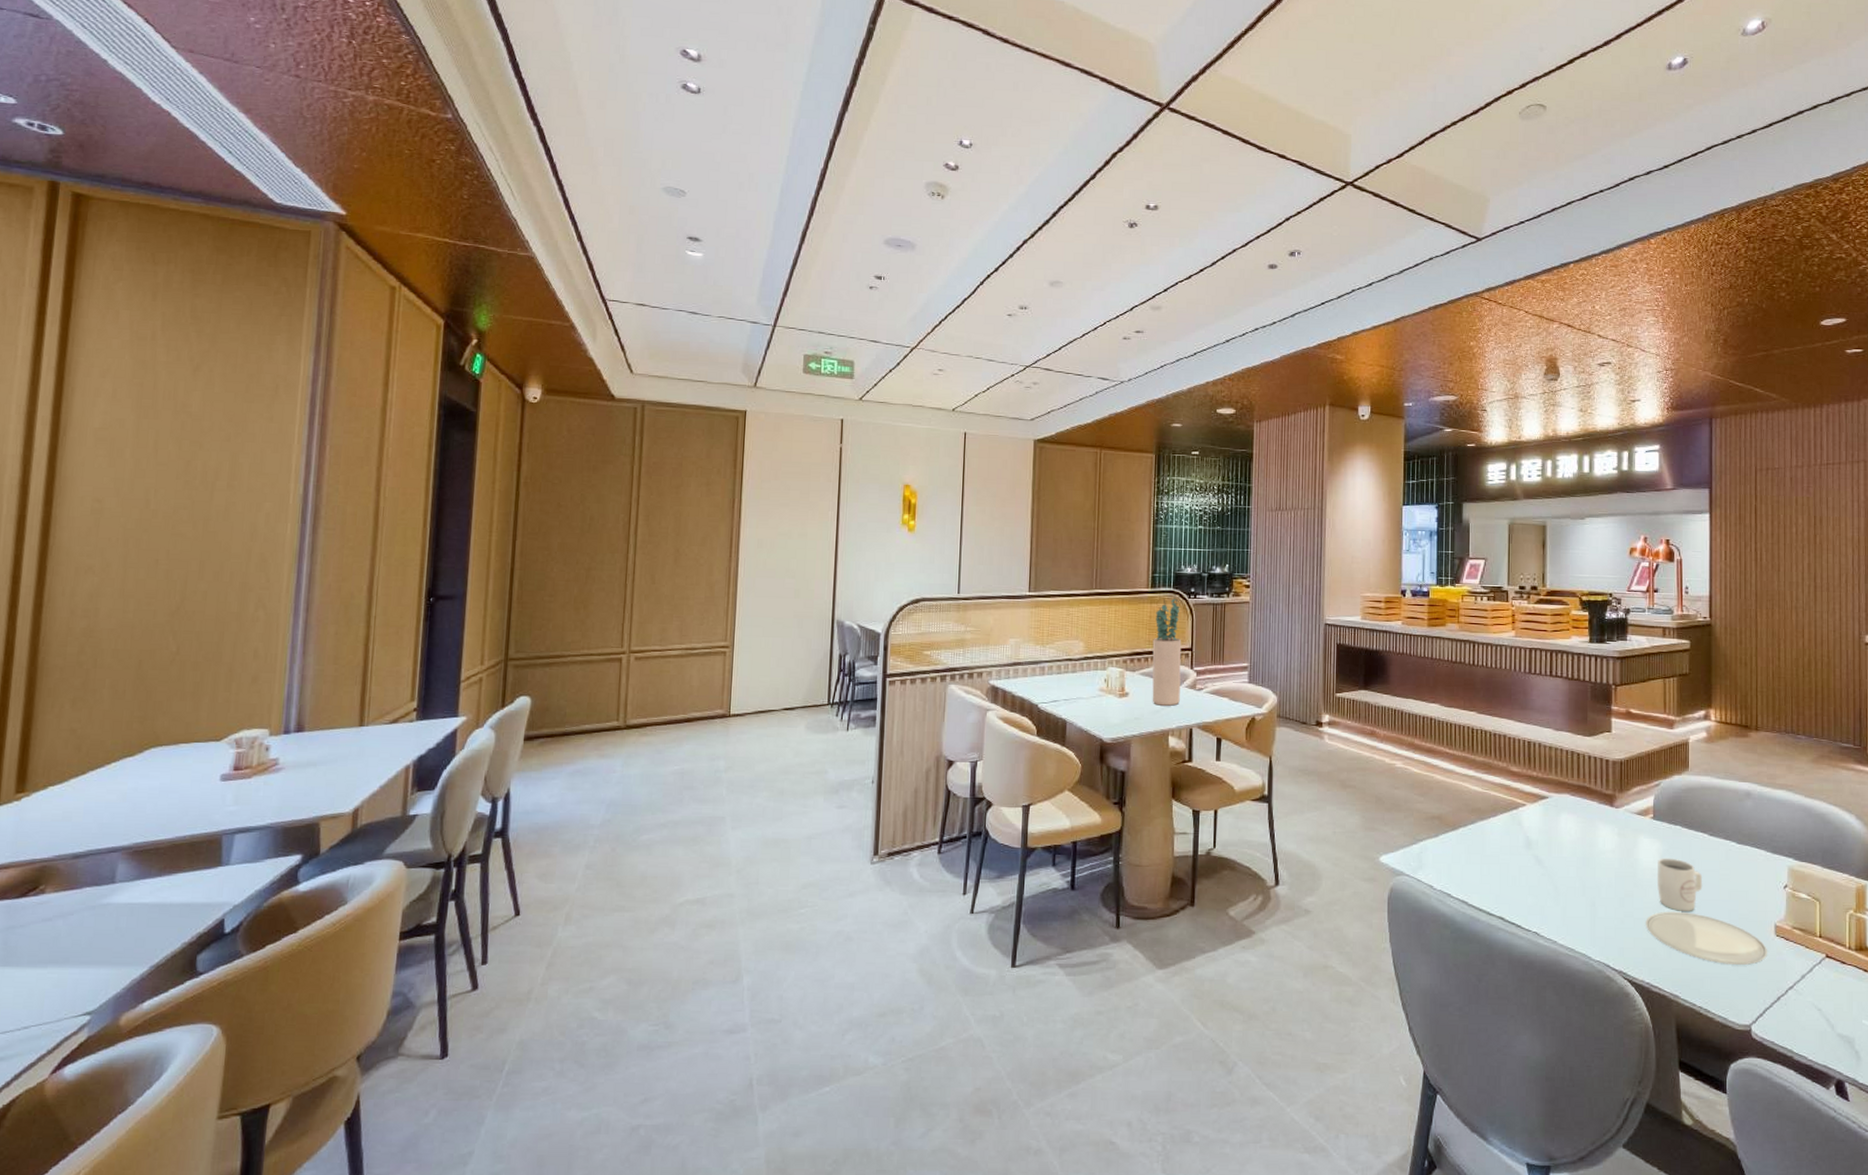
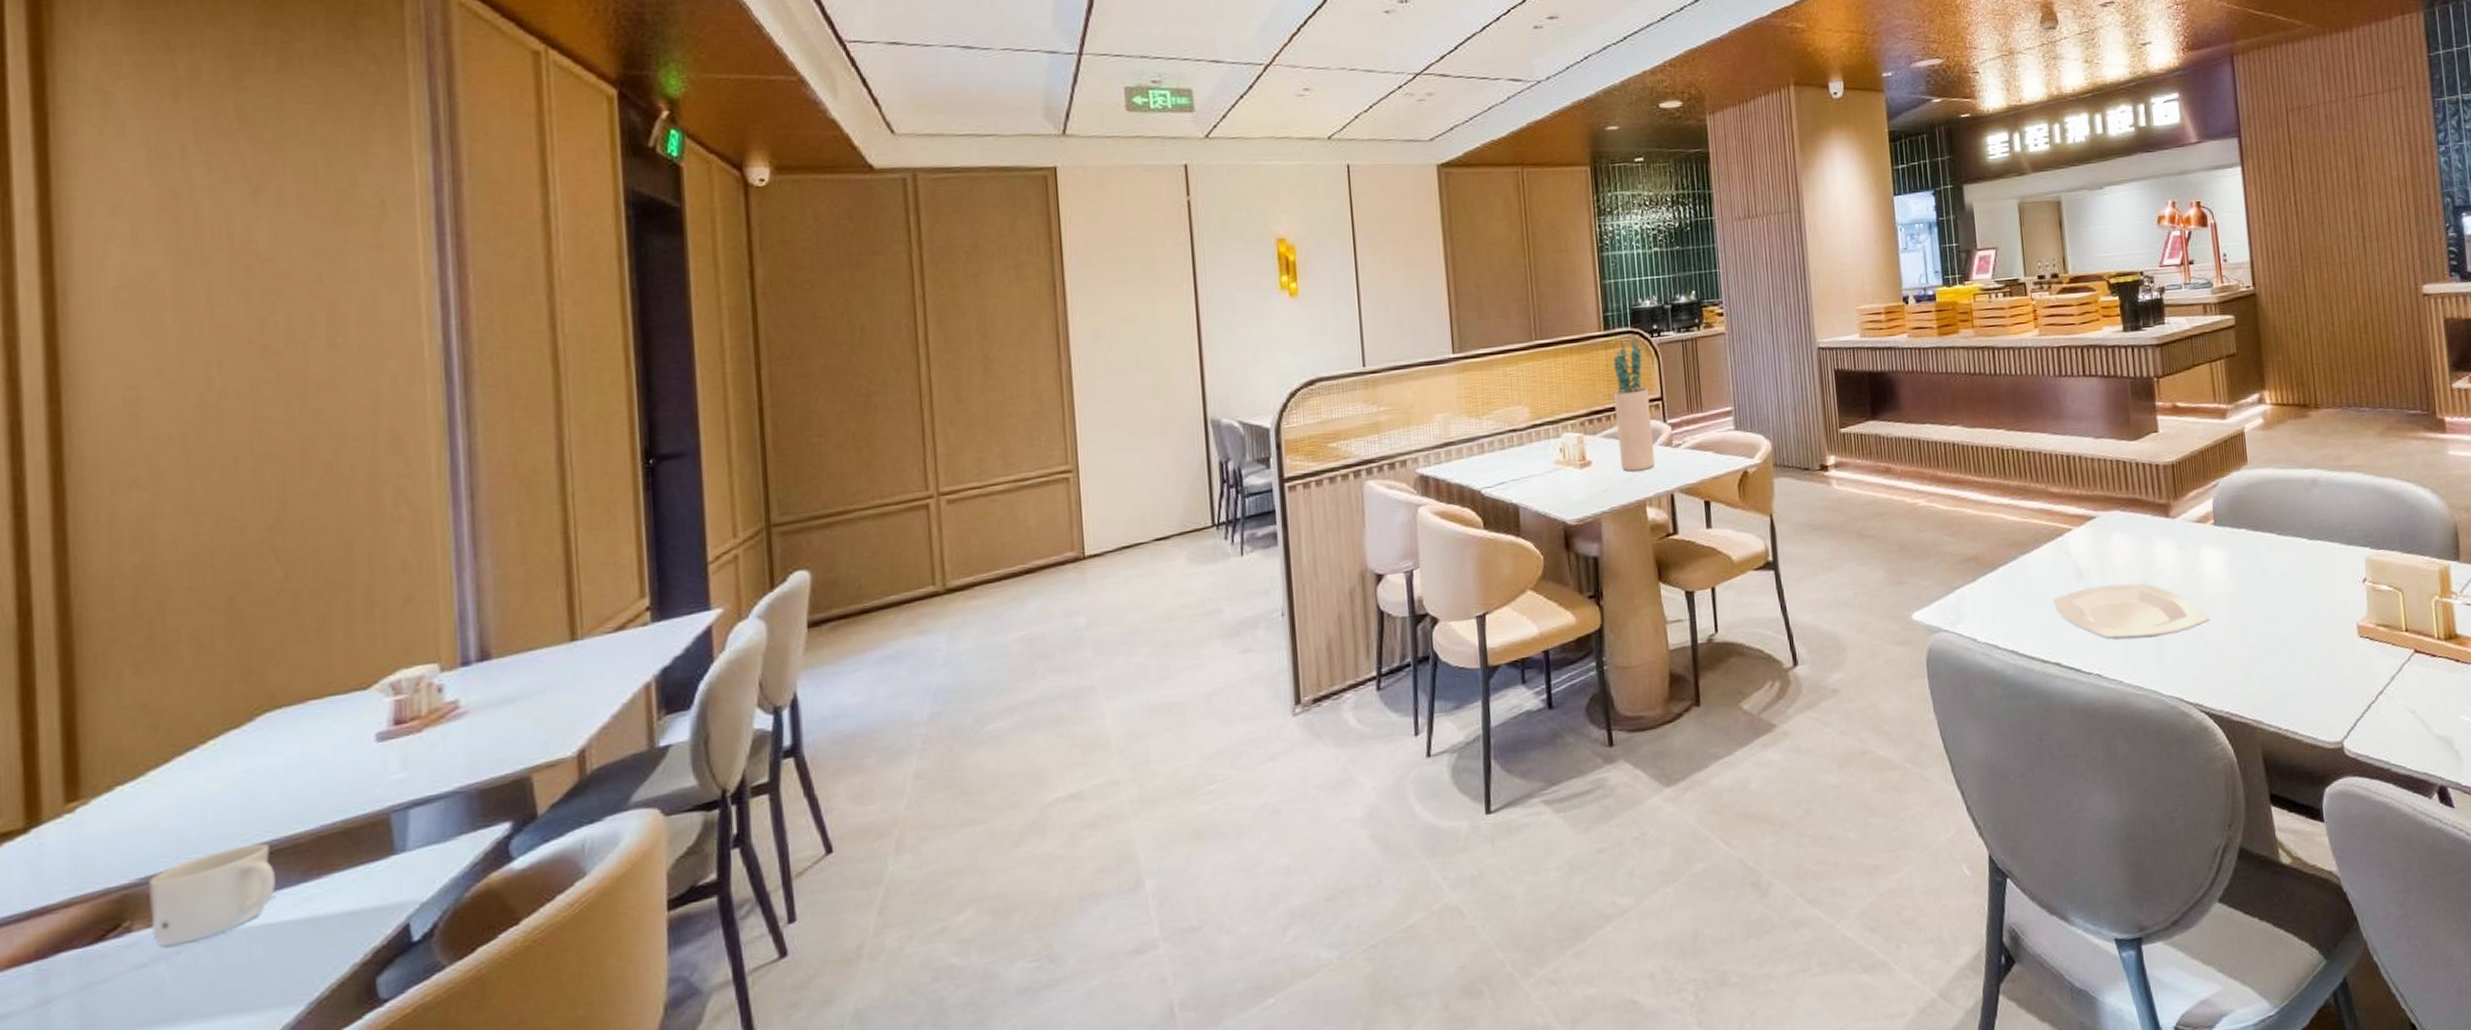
mug: none [57,842,142,909] -> present [149,843,275,948]
plate: none [1502,857,1641,908] -> present [2052,583,2210,640]
plate: present [1645,911,1767,965] -> none [2218,625,2352,678]
mug: present [1656,858,1703,911] -> none [2224,566,2276,626]

